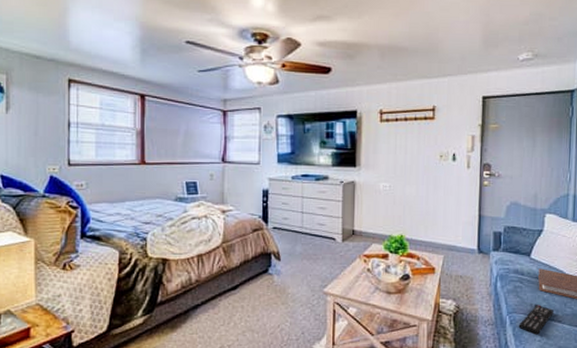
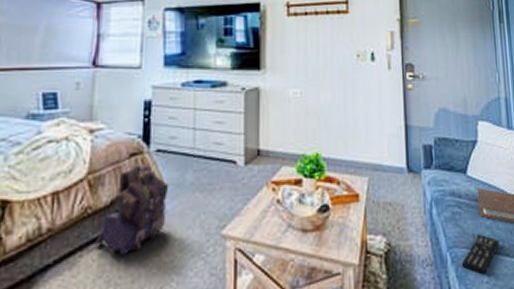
backpack: none [229,236,283,302] -> present [93,162,169,256]

